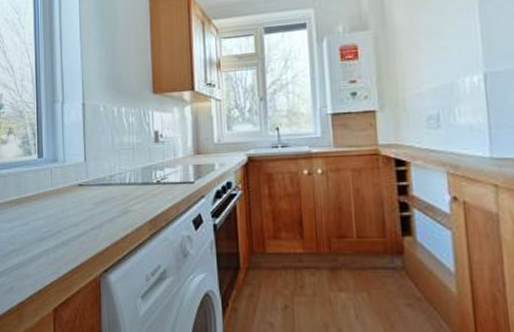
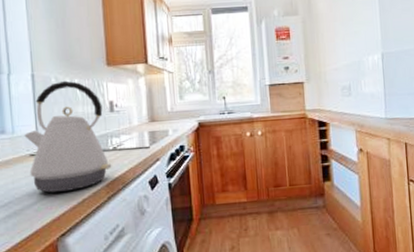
kettle: none [74,109,155,225] -> present [24,80,112,193]

